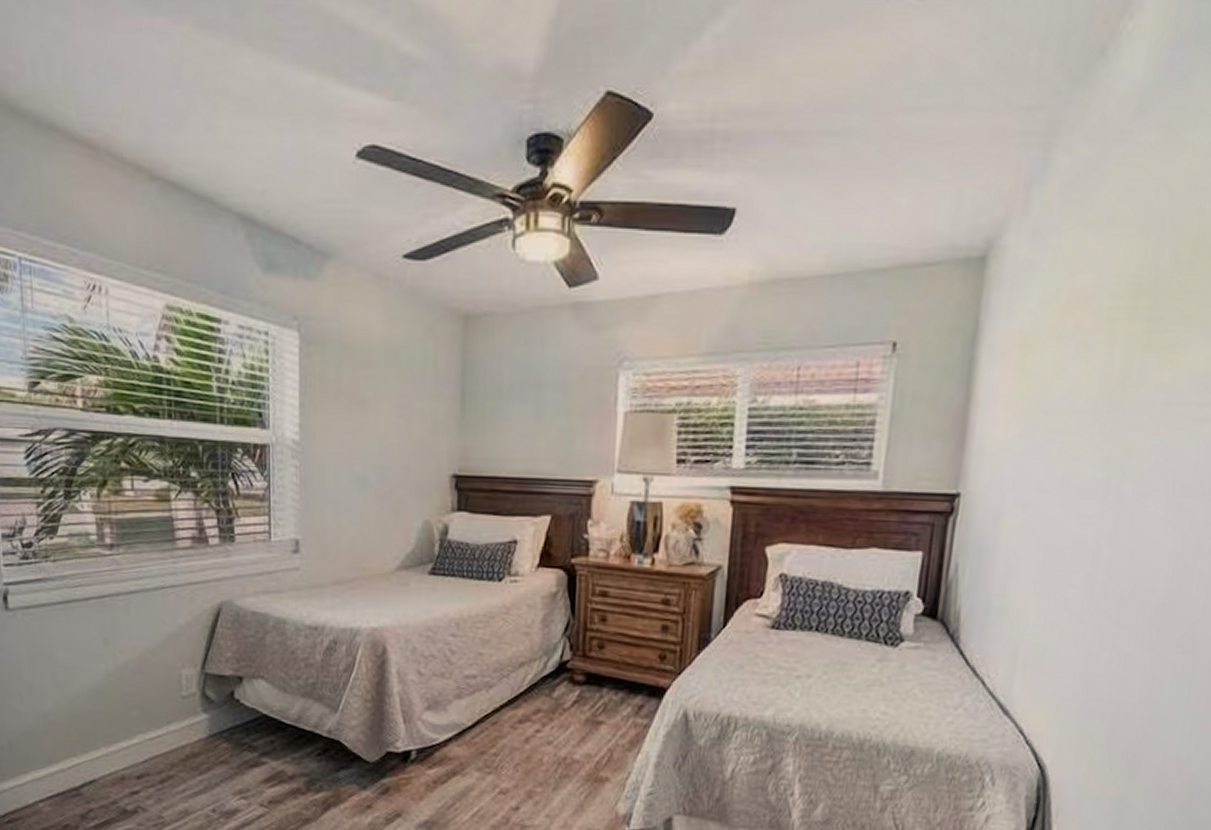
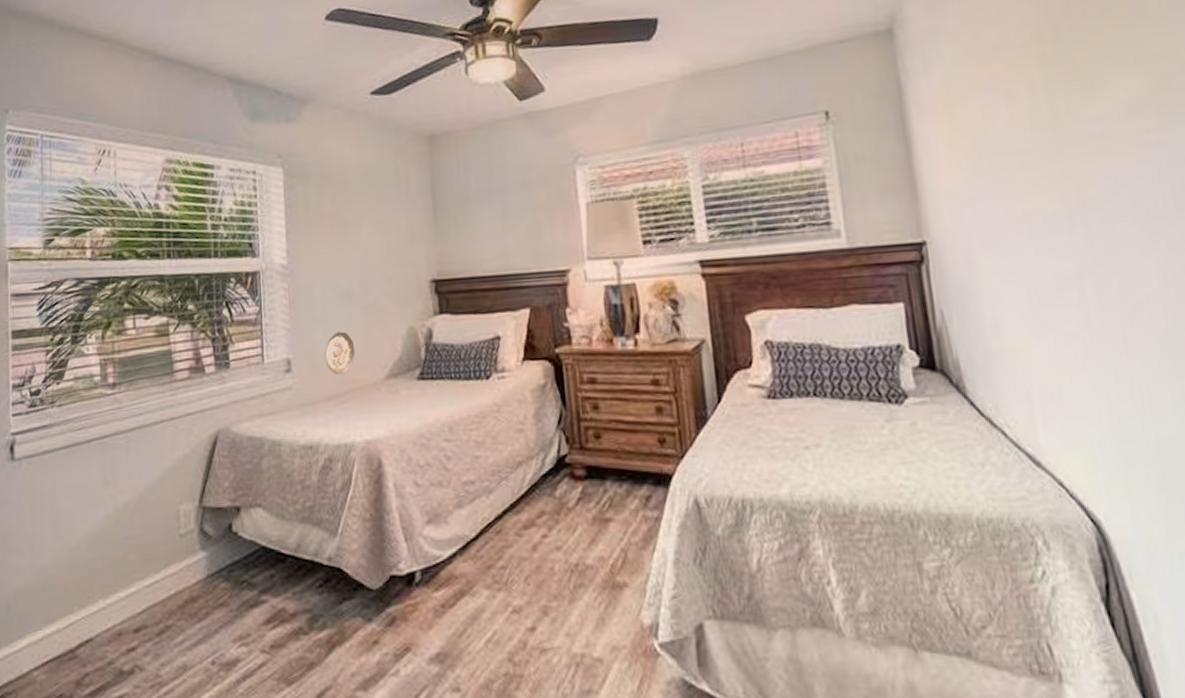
decorative plate: none [335,518,367,561] -> present [325,331,355,374]

